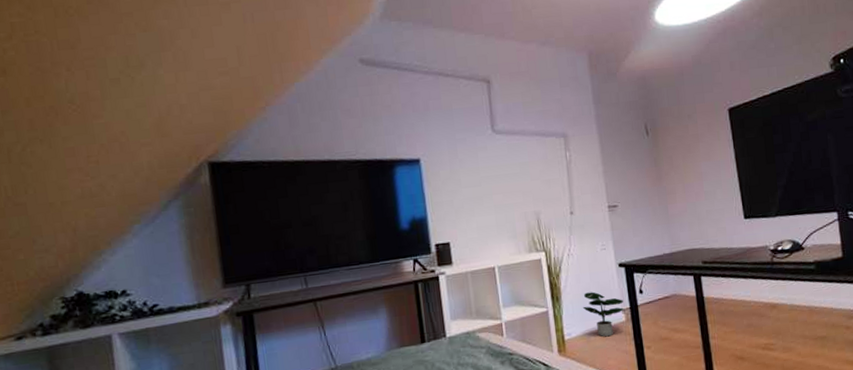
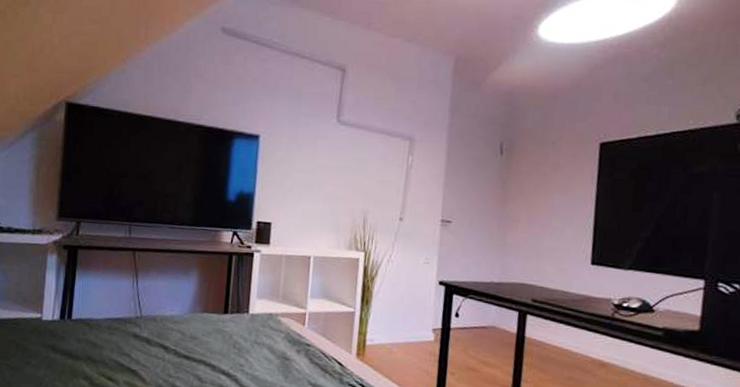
potted plant: present [583,292,625,337] -> none [392,302,436,353]

